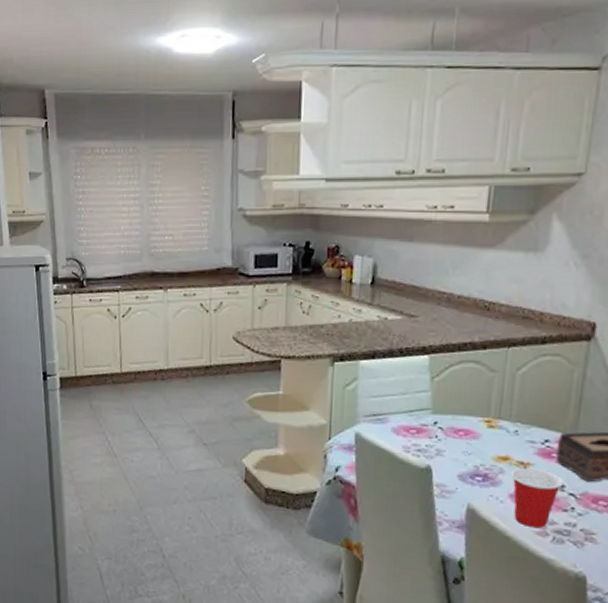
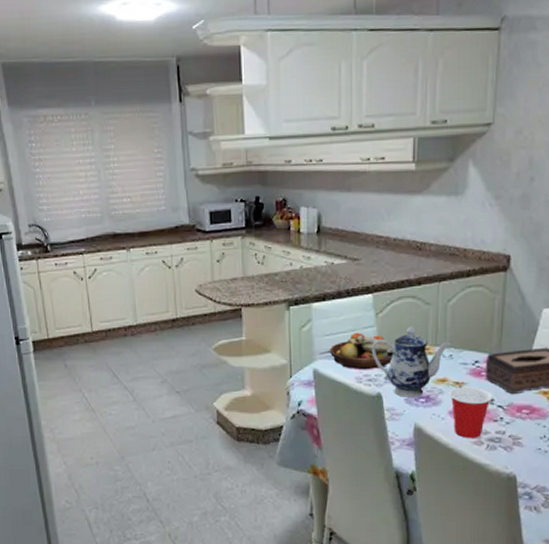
fruit bowl: none [374,397,452,439] -> present [329,333,396,370]
teapot: none [423,394,517,474] -> present [371,326,451,397]

